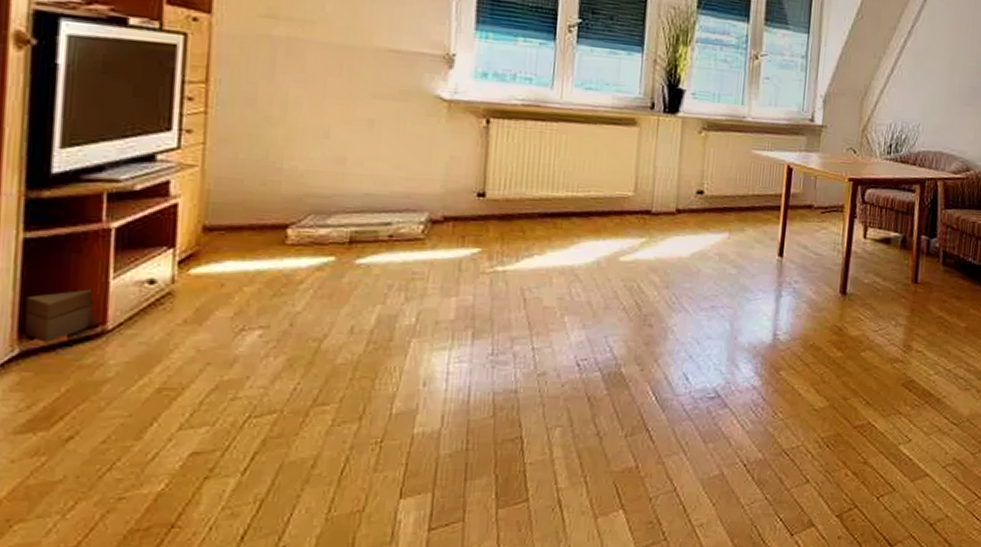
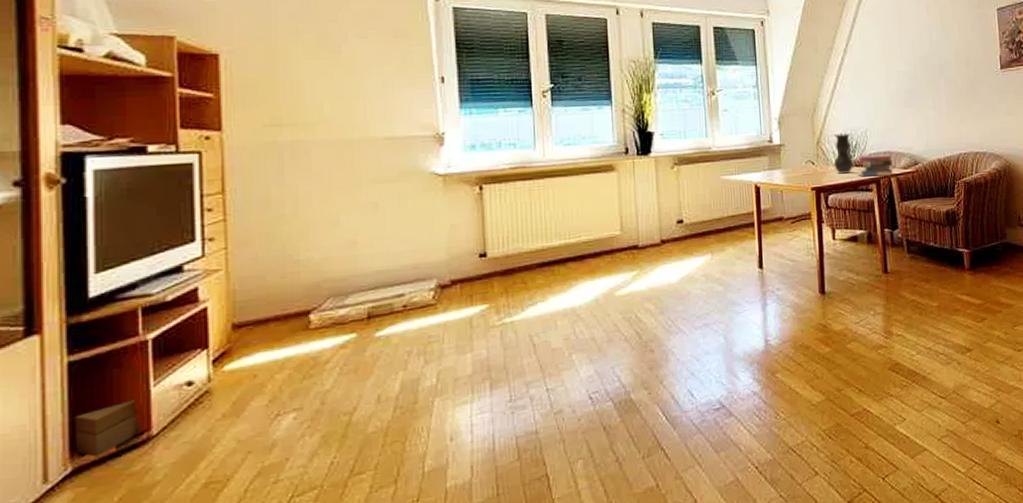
vase: none [877,123,902,169] -> present [834,133,854,174]
books: none [897,151,942,178] -> present [853,154,893,177]

